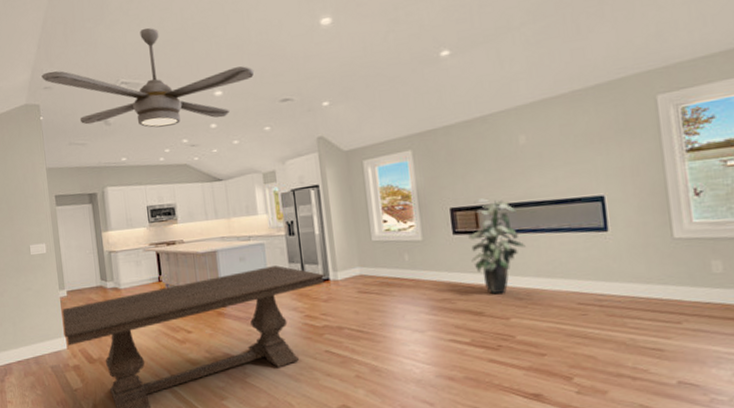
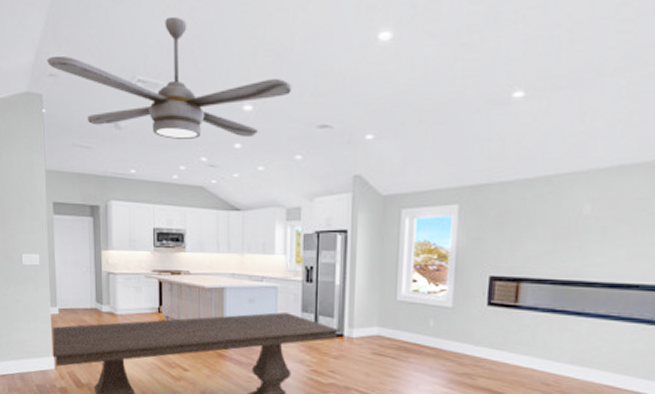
indoor plant: present [467,198,526,294] -> none [502,270,565,377]

